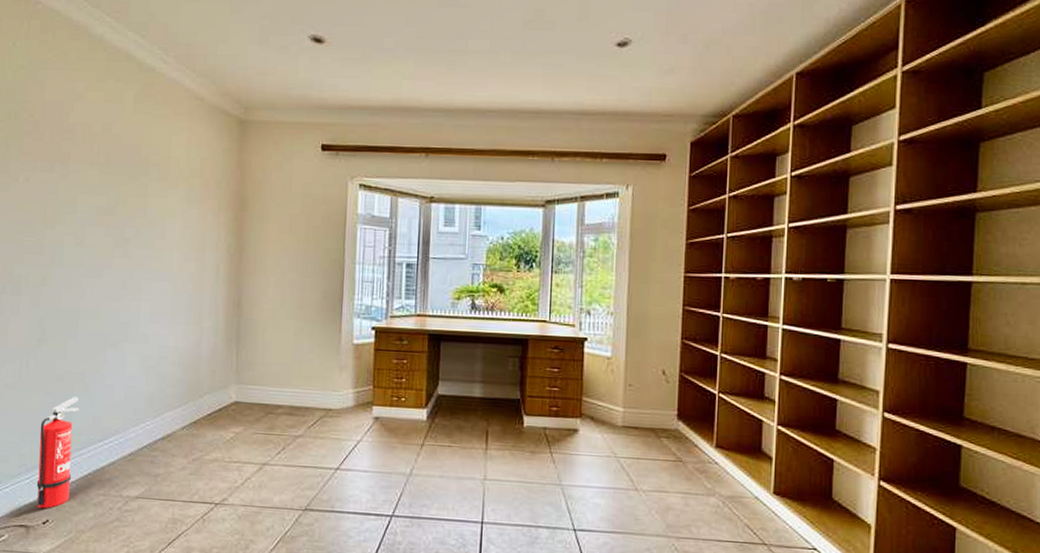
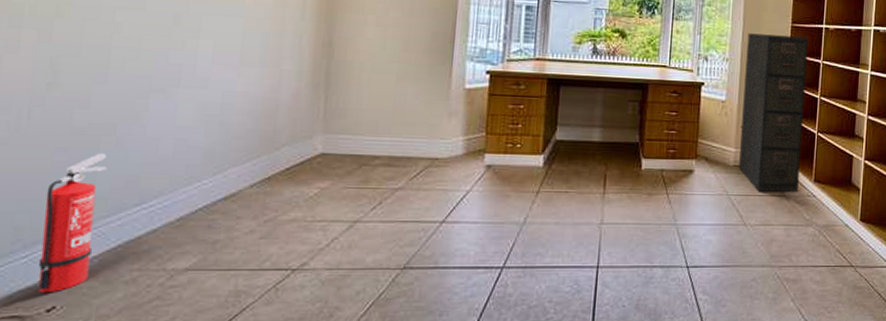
filing cabinet: none [628,285,705,459] -> present [739,33,808,193]

